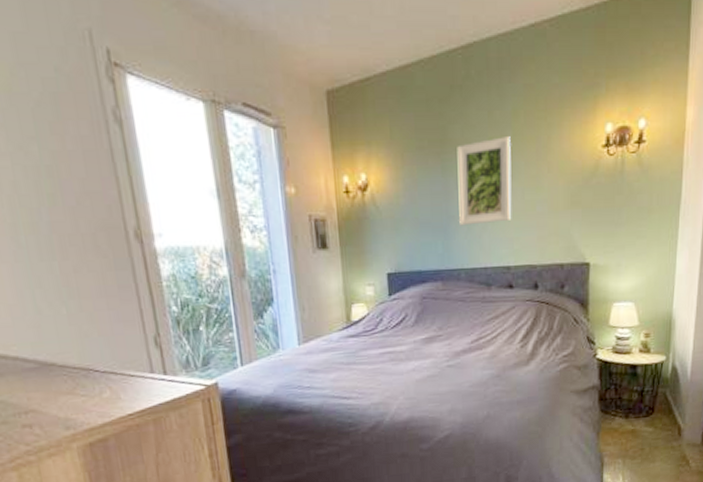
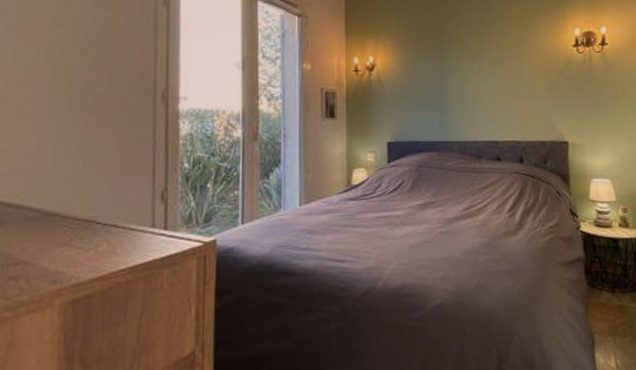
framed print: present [457,136,512,226] -> none [452,34,499,104]

